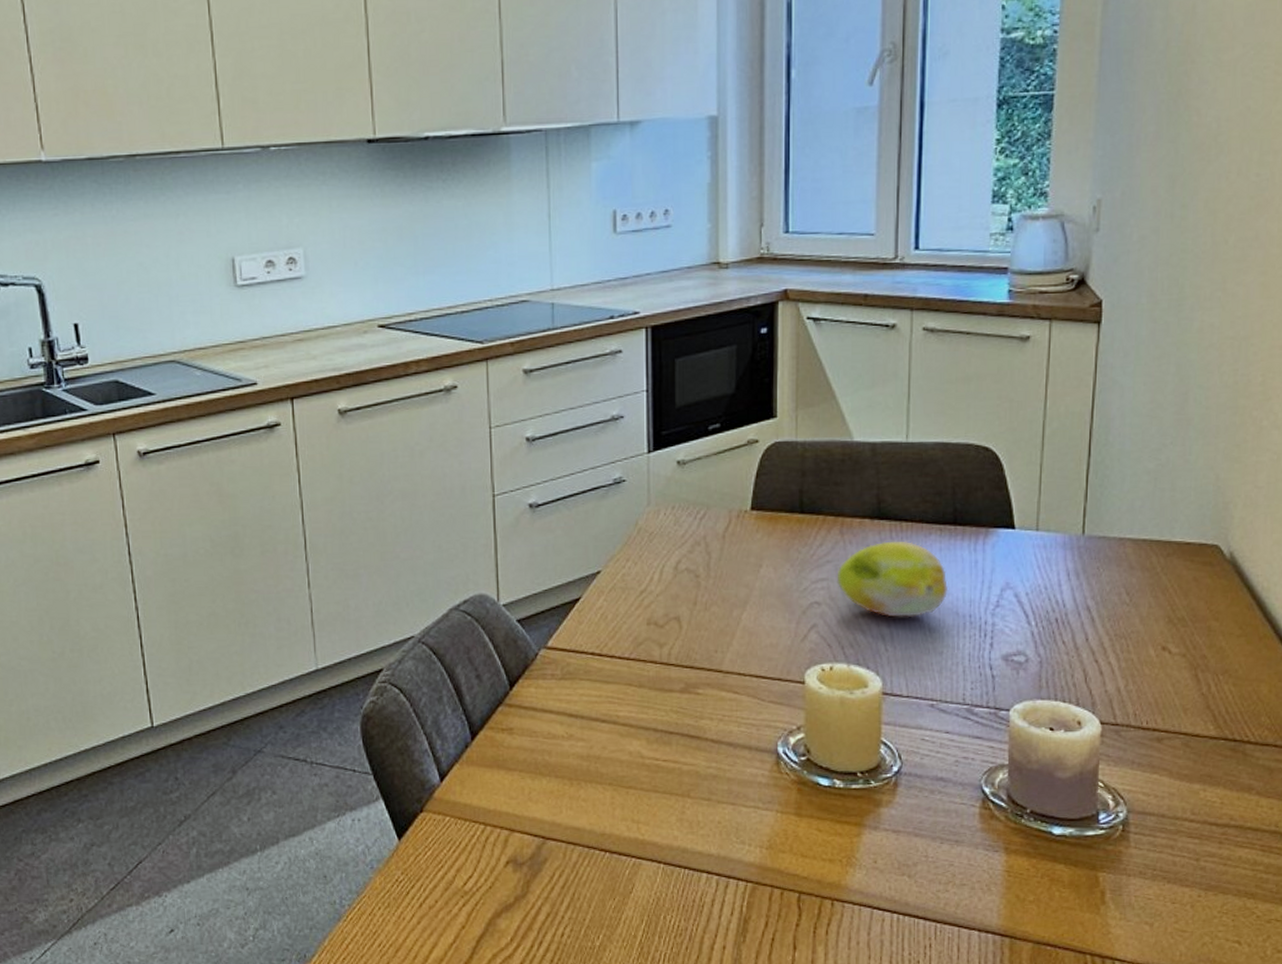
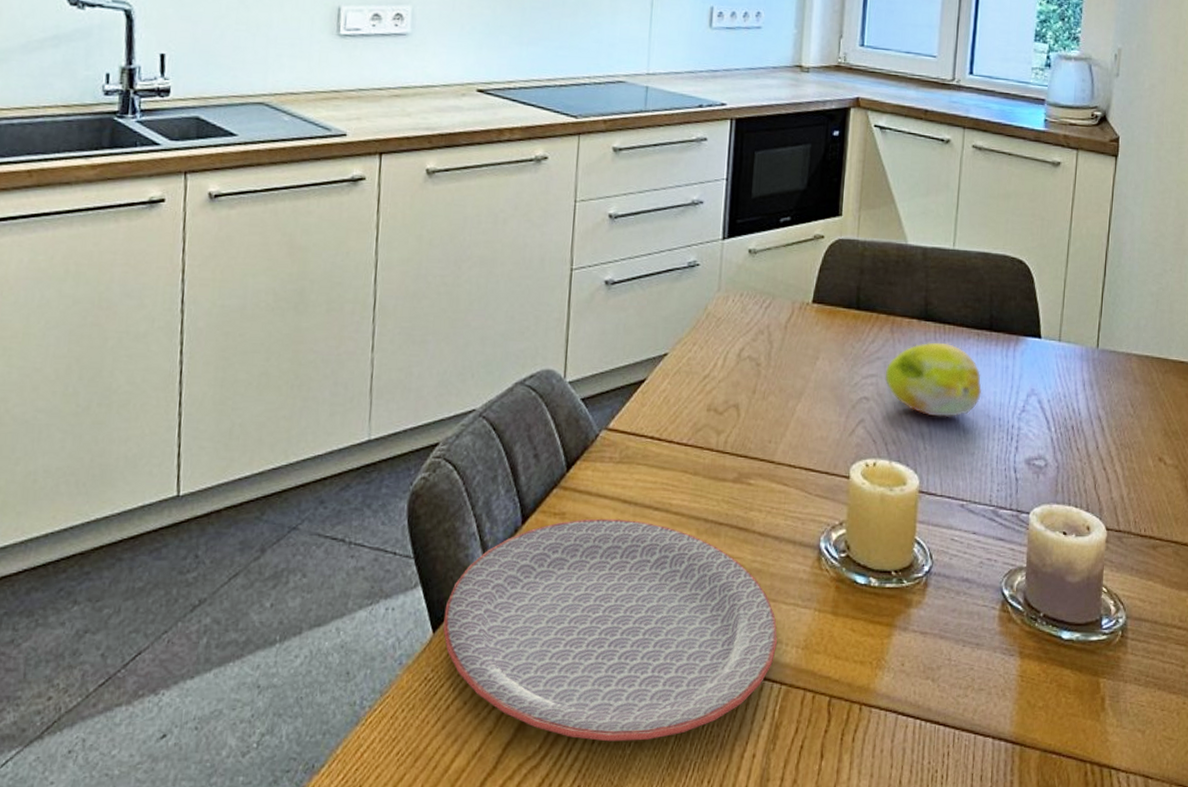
plate: none [407,732,740,935] -> present [443,518,778,742]

